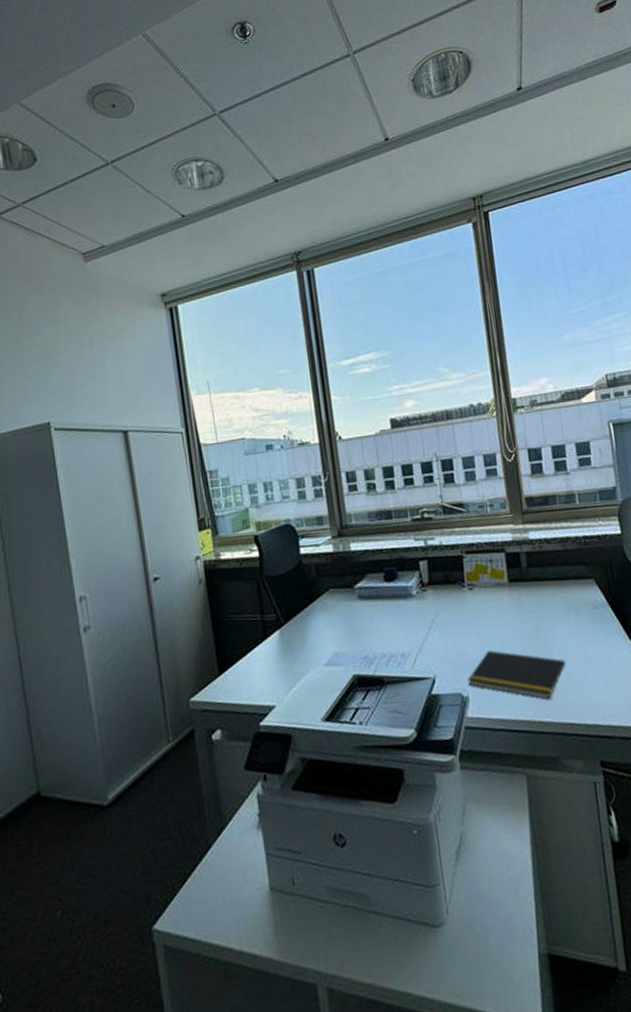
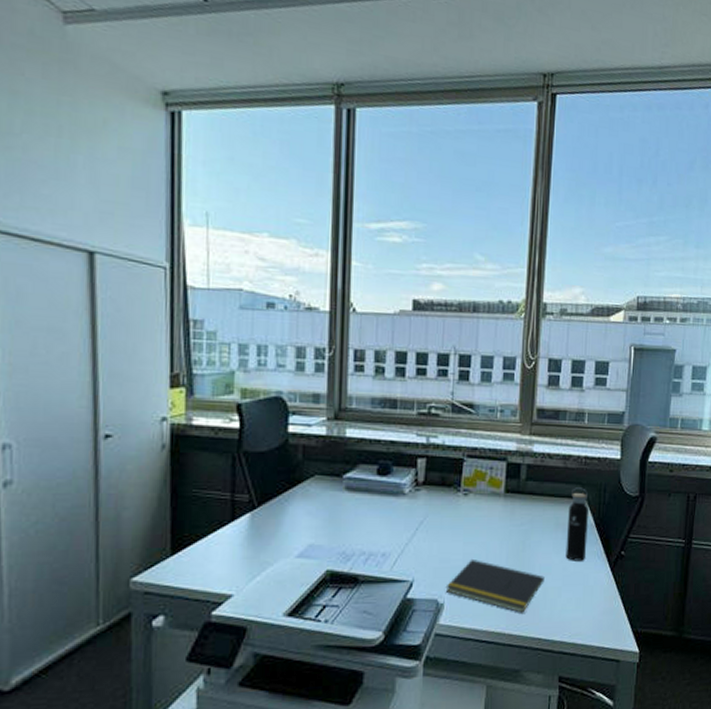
water bottle: none [576,567,604,642] -> present [566,488,590,561]

